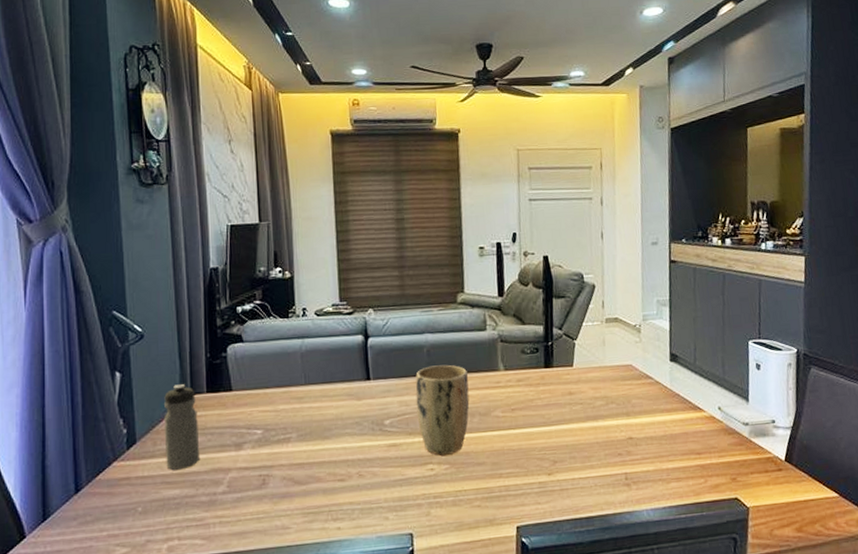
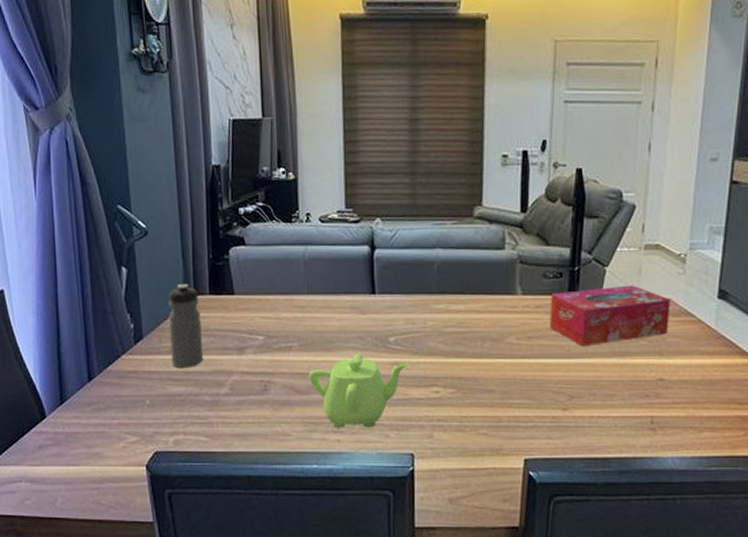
teapot: none [307,438,405,516] -> present [308,353,409,428]
plant pot: present [415,365,470,456] -> none [423,284,481,379]
tissue box: none [529,354,632,414] -> present [549,285,671,347]

